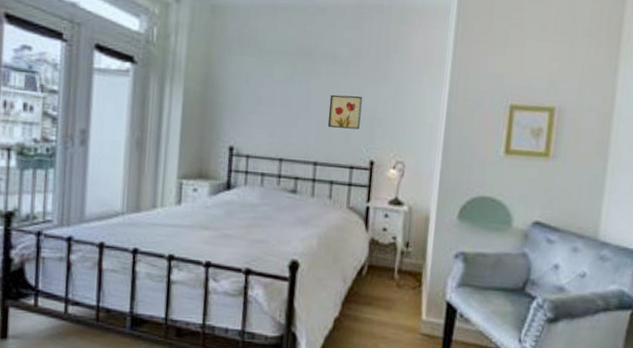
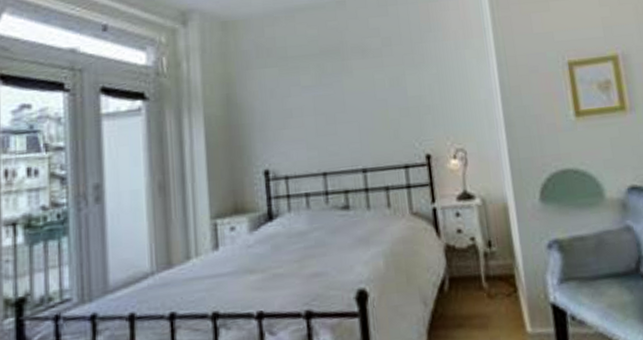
wall art: present [327,94,362,130] -> none [367,85,407,127]

